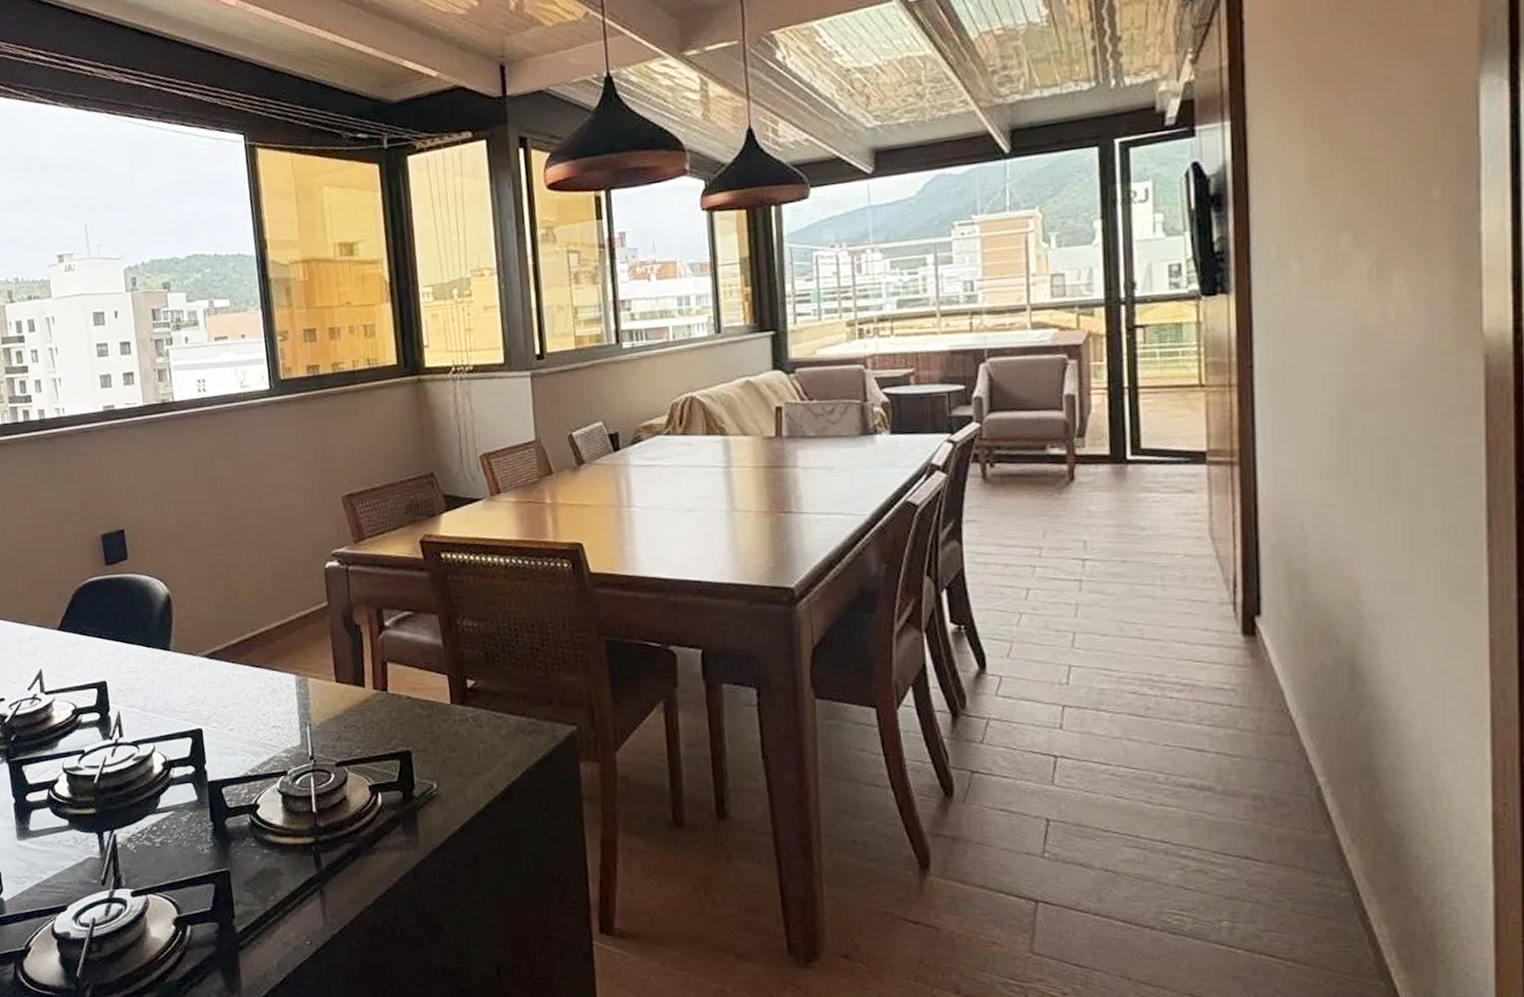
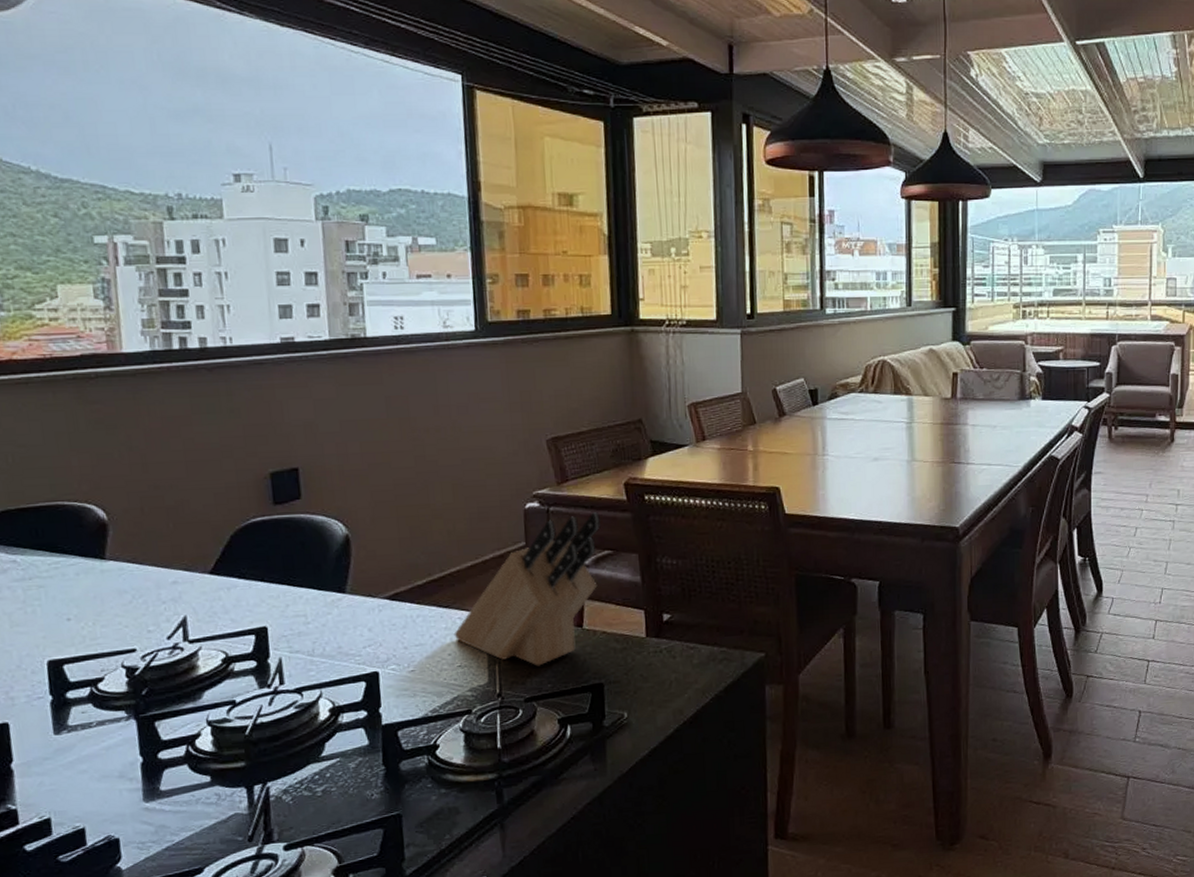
knife block: none [266,571,400,730] -> present [453,512,601,666]

